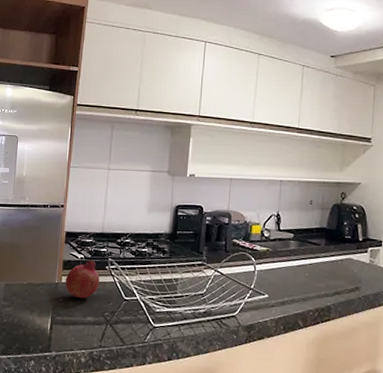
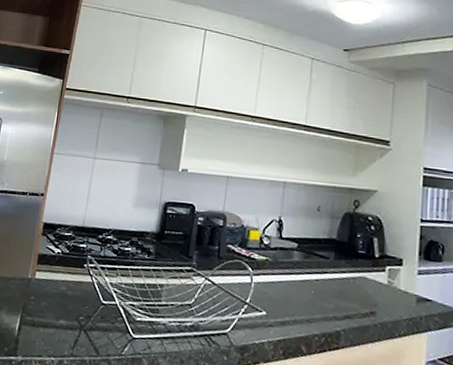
fruit: present [65,259,100,299] -> none [38,255,77,299]

